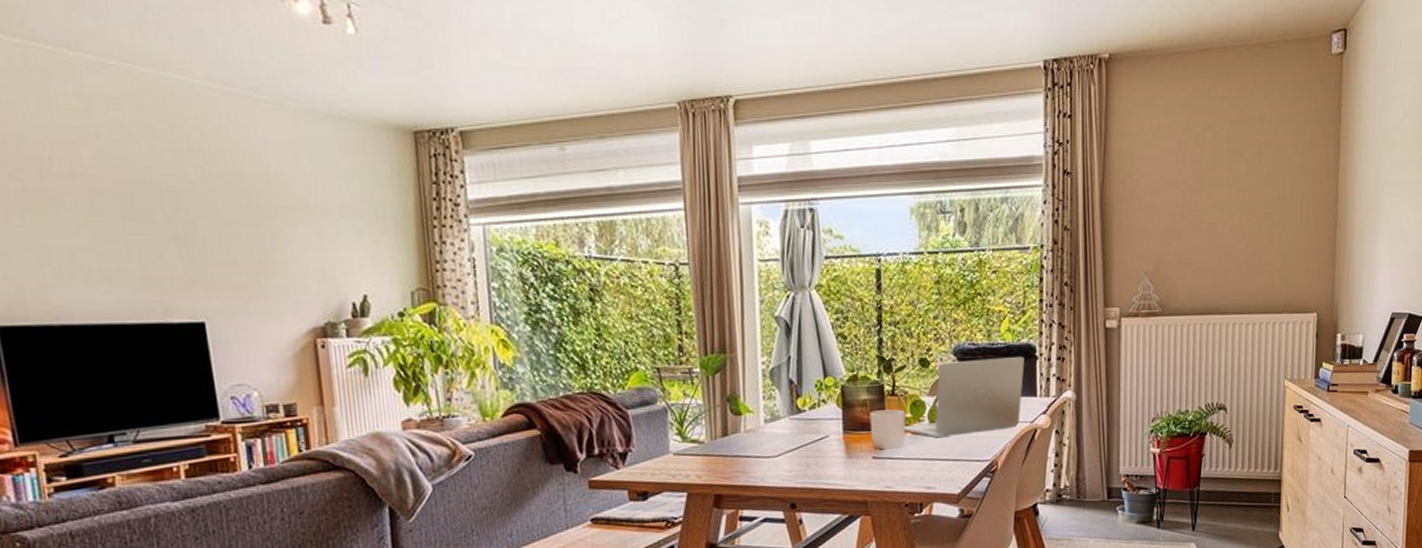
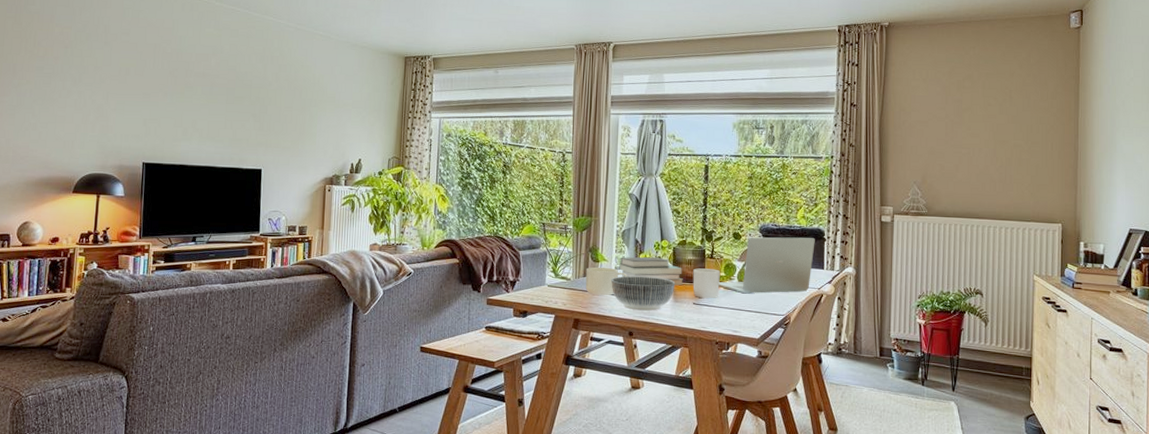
cup: none [724,421,782,461] -> present [585,267,627,296]
bowl: none [760,427,848,475] -> present [611,275,676,311]
books: none [770,400,858,437] -> present [619,256,683,286]

